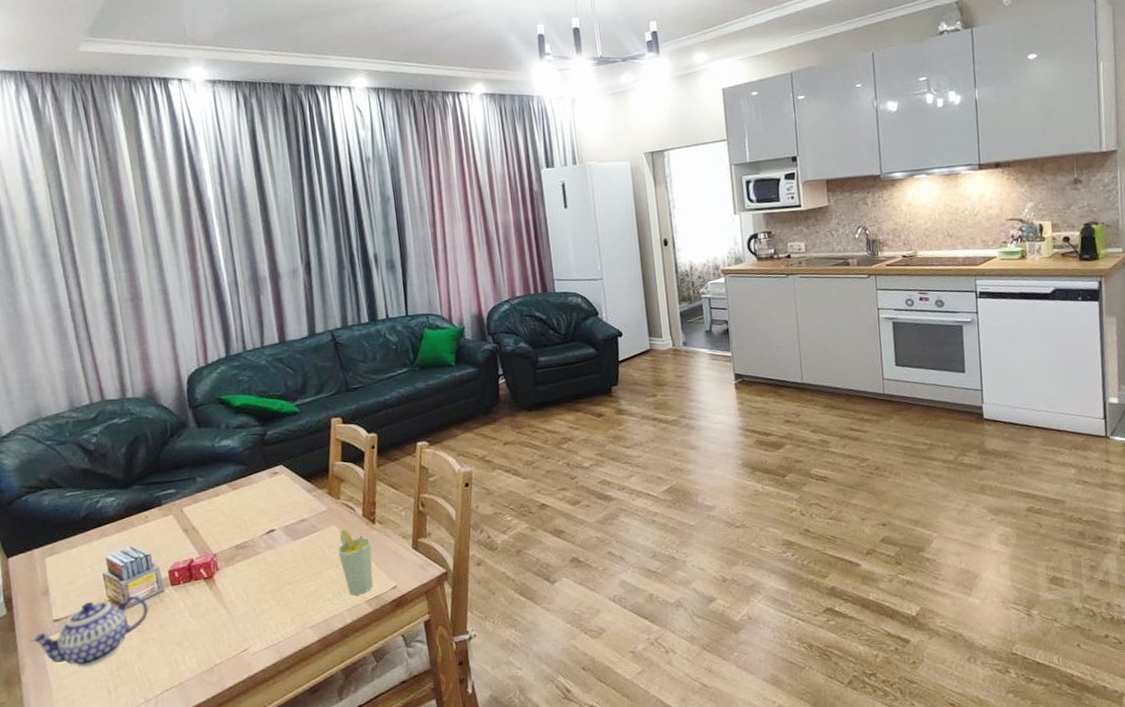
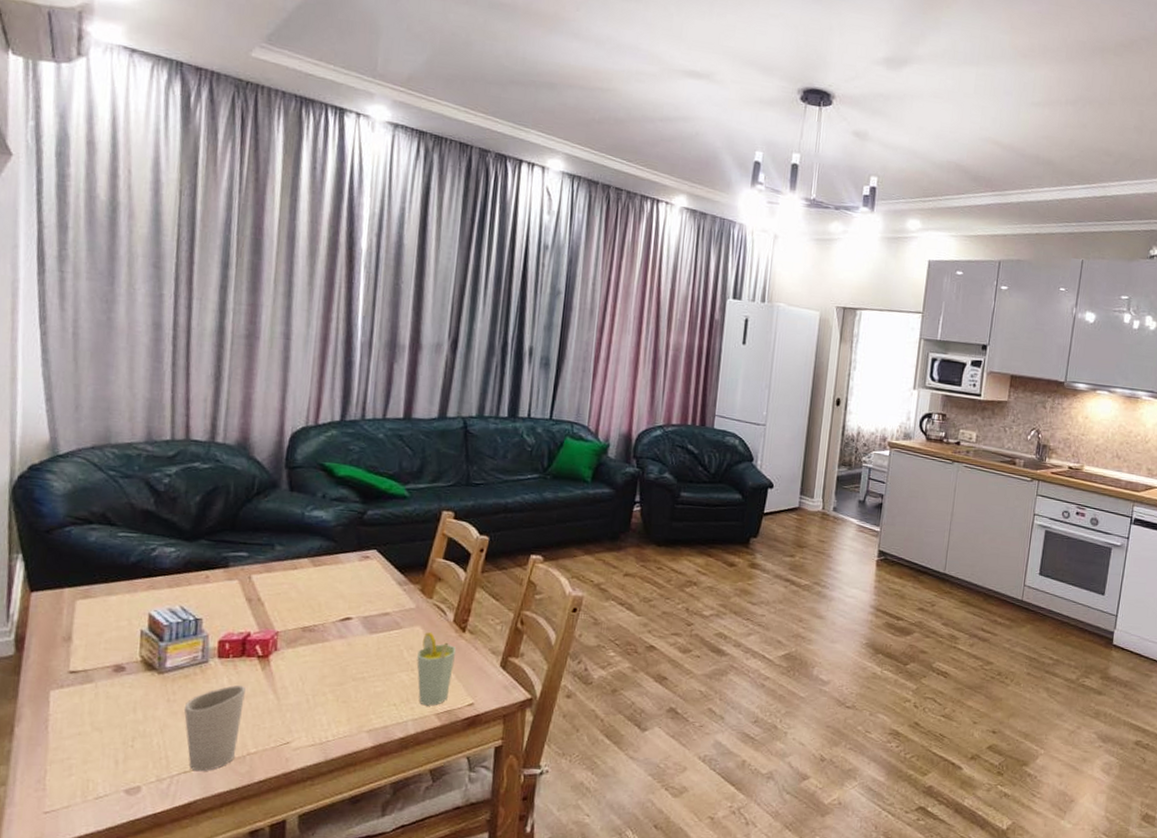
teapot: present [29,594,149,667] -> none [34,658,186,730]
cup: none [153,606,205,688] -> present [184,685,245,772]

